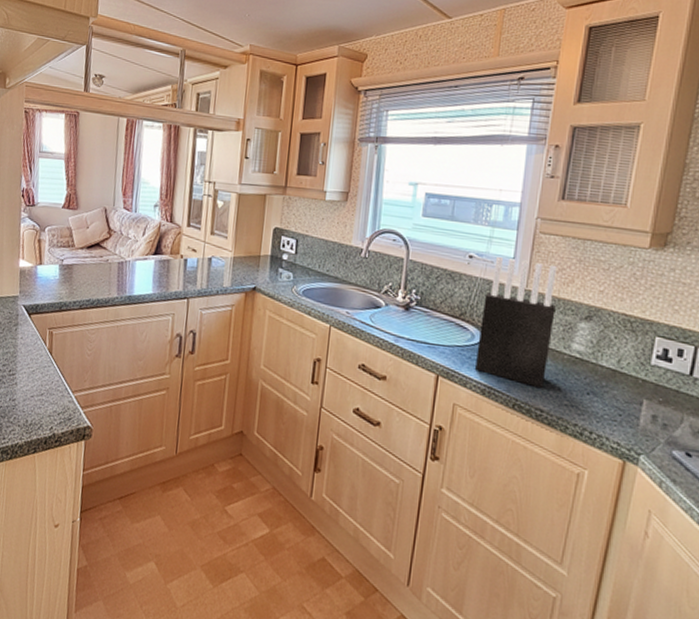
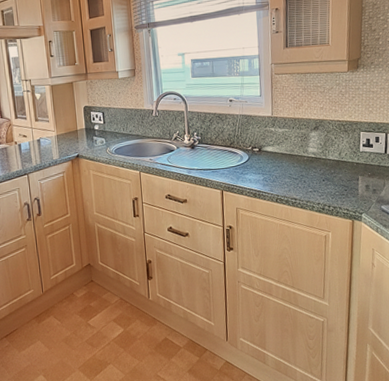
knife block: present [474,256,557,389] -> none [245,95,294,184]

